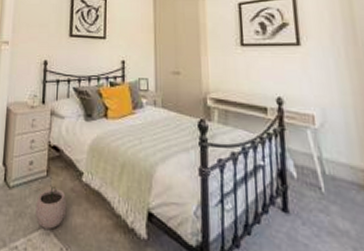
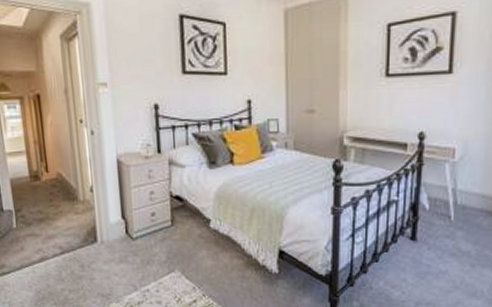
plant pot: present [35,183,67,229] -> none [163,232,196,272]

